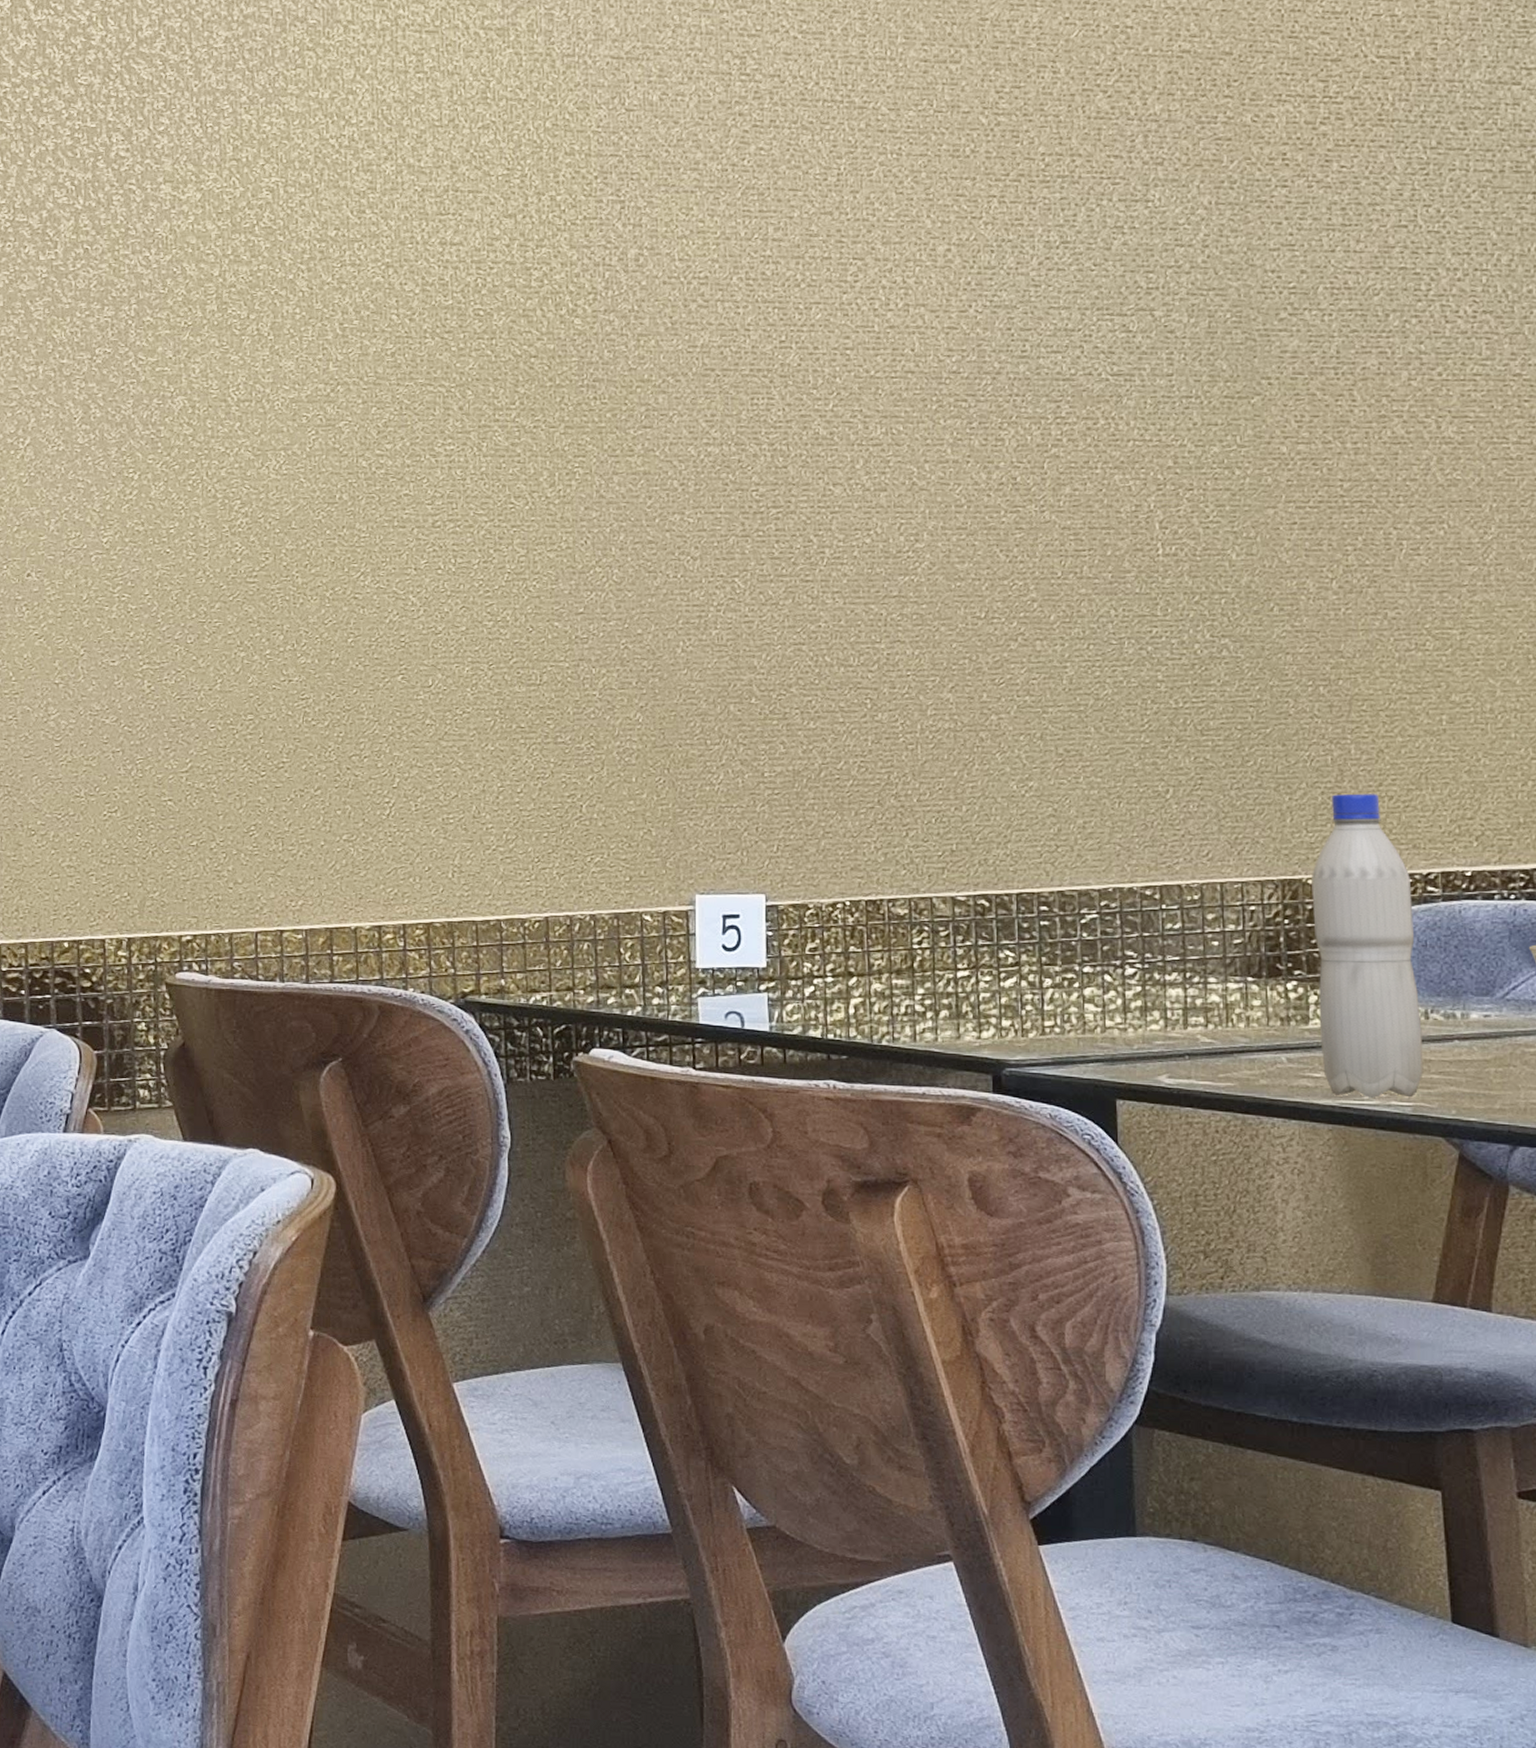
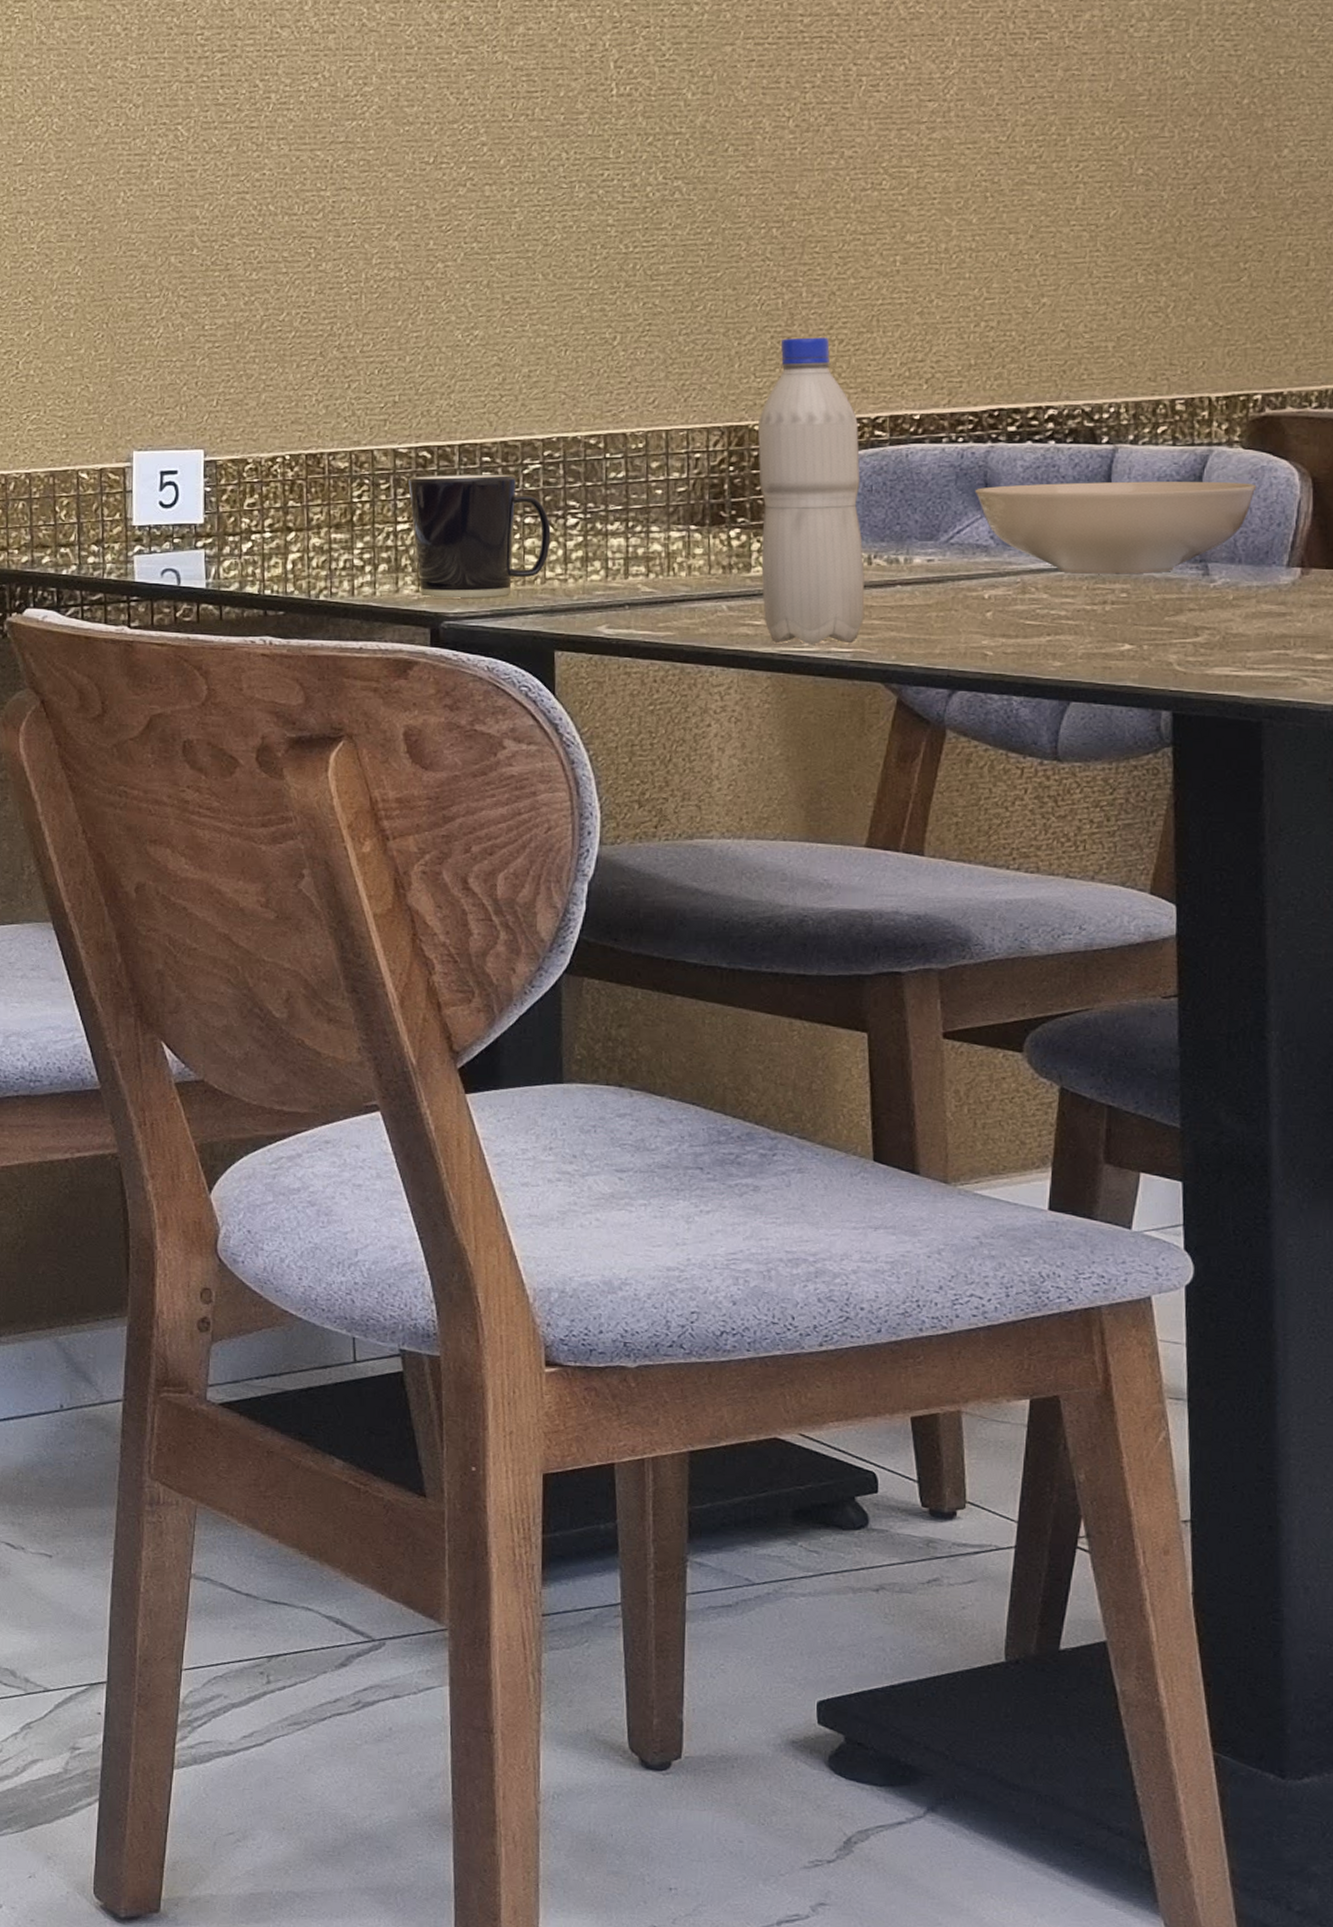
mug: none [967,922,1110,1048] -> present [408,474,551,600]

